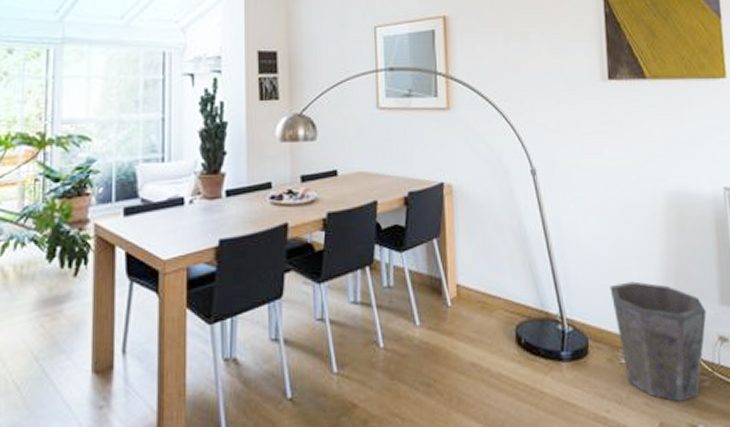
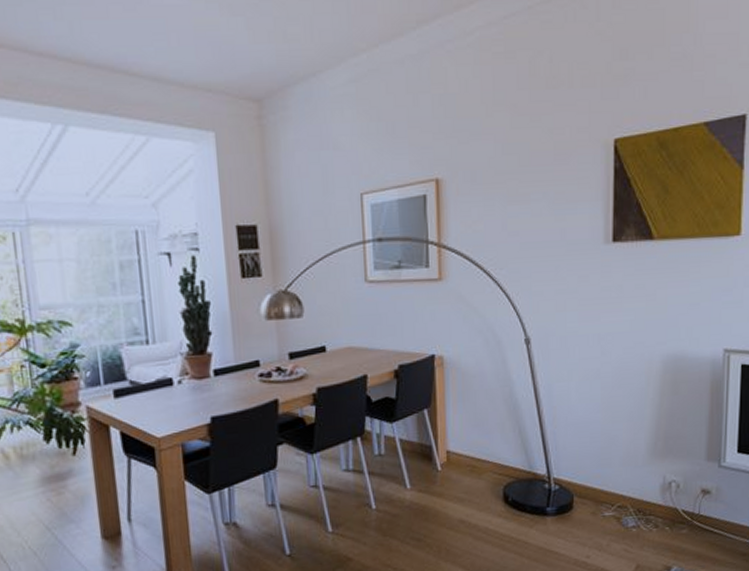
waste bin: present [609,281,707,402] -> none [598,442,692,547]

